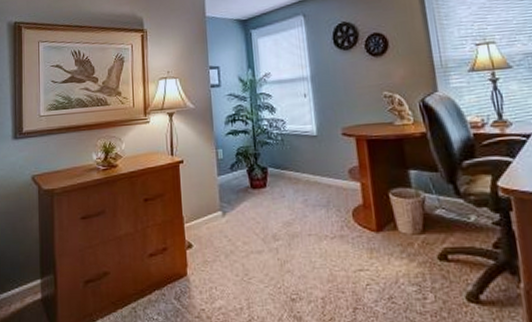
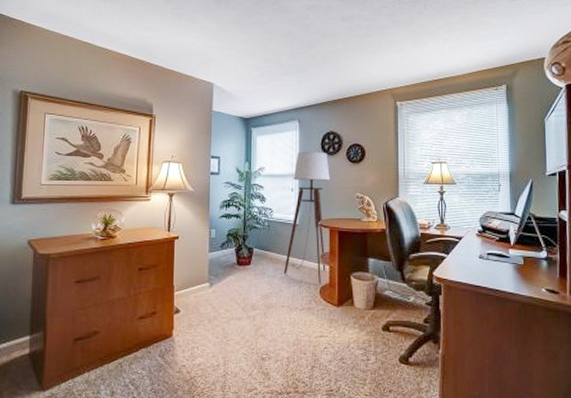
floor lamp: none [304,47,357,207] -> present [283,151,330,285]

